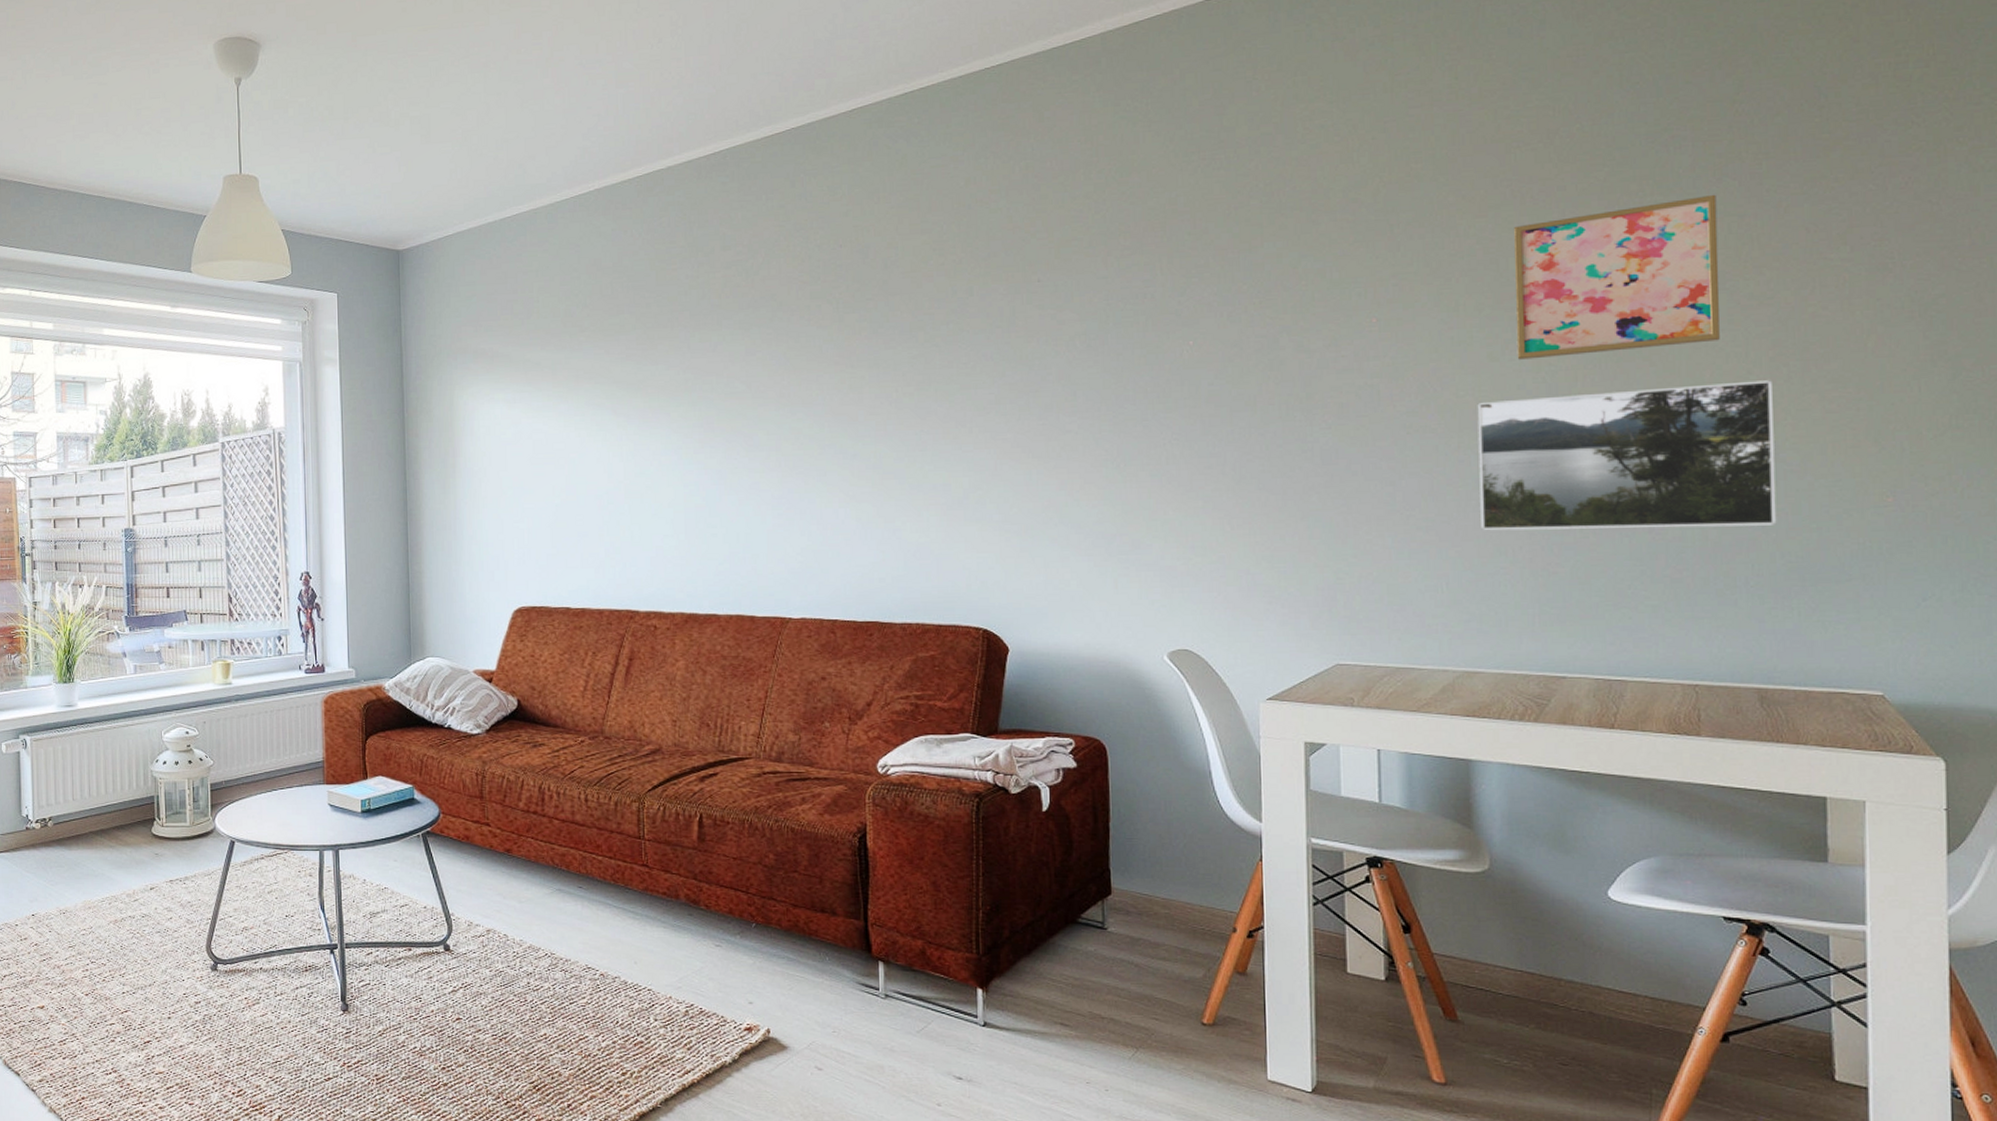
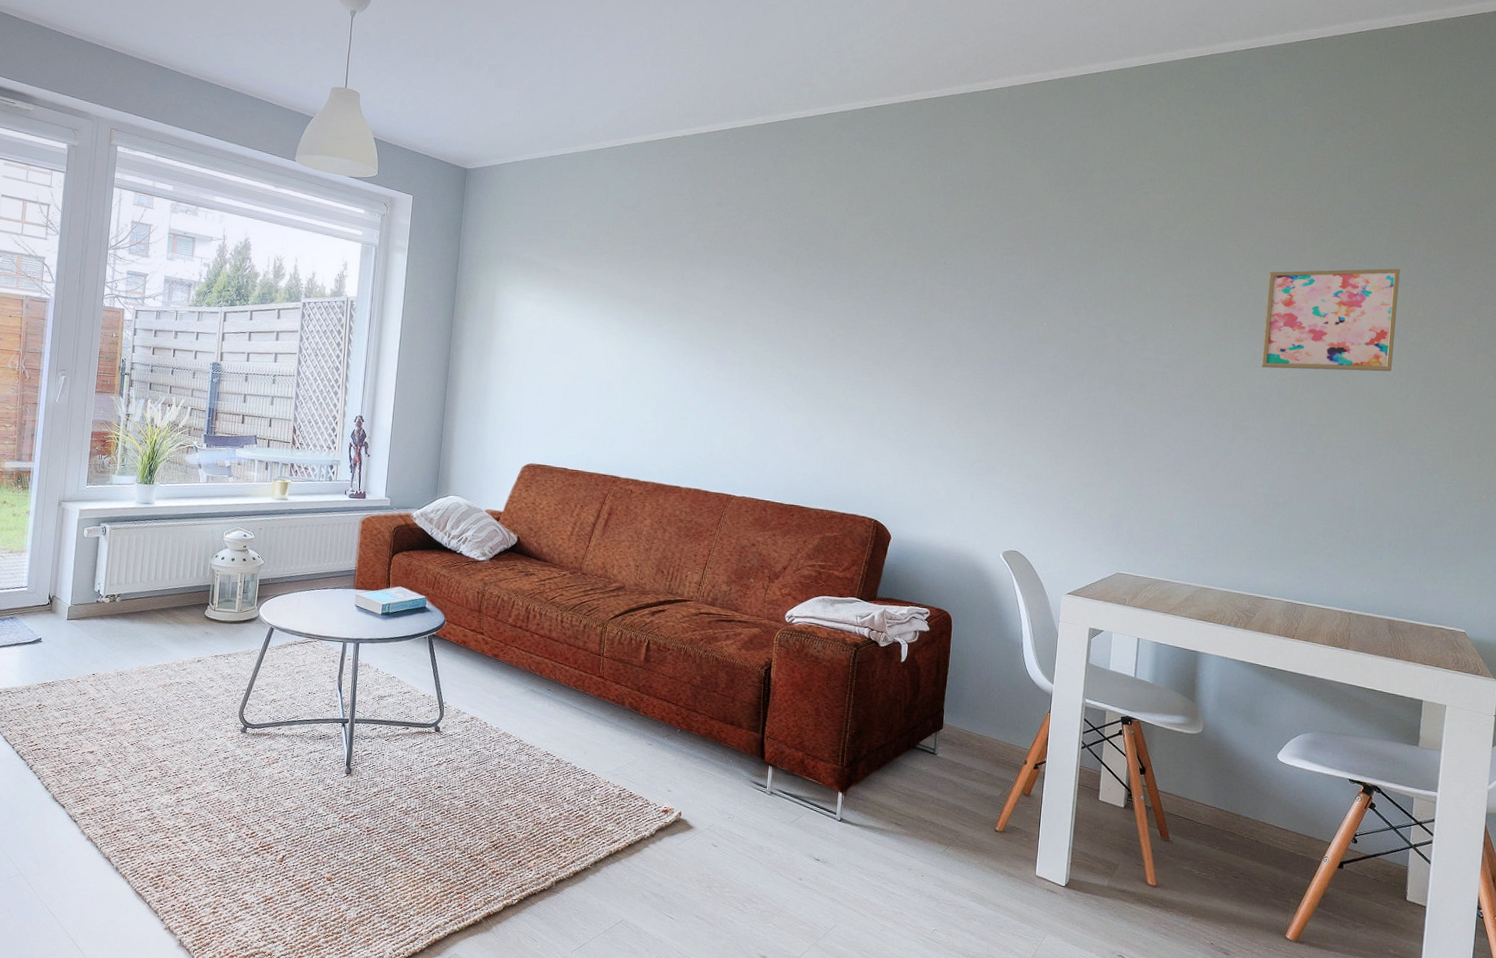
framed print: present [1477,380,1777,531] -> none [1224,394,1420,506]

